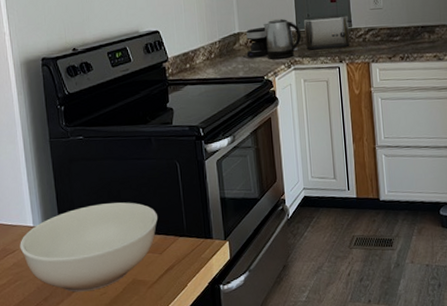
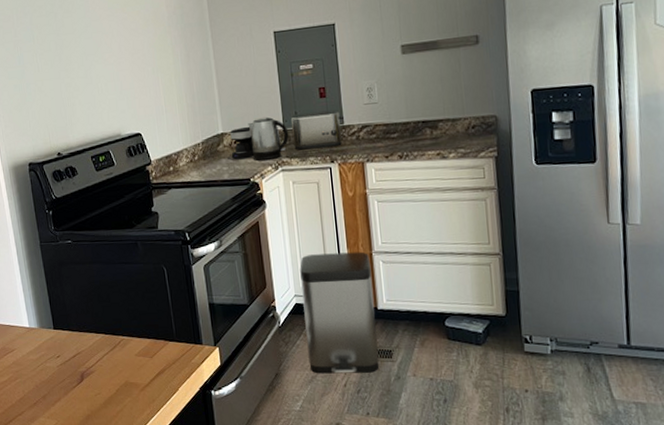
bowl: present [20,202,158,292] -> none [18,306,148,392]
pedal bin: none [309,146,380,264] -> present [300,251,379,374]

